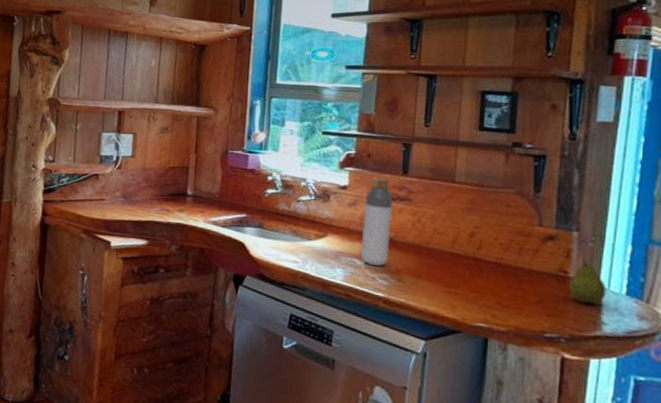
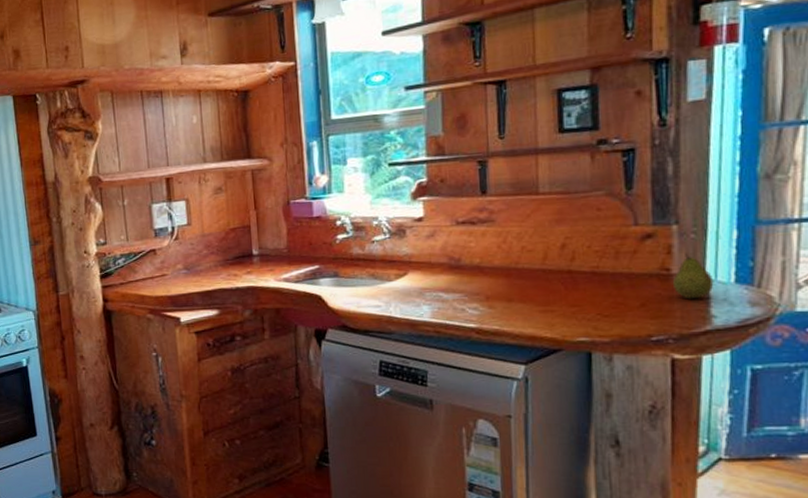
bottle: present [360,177,393,266] -> none [444,201,476,296]

